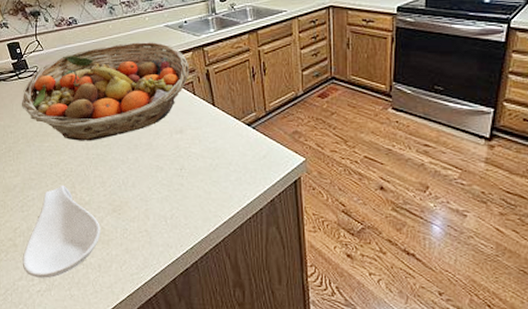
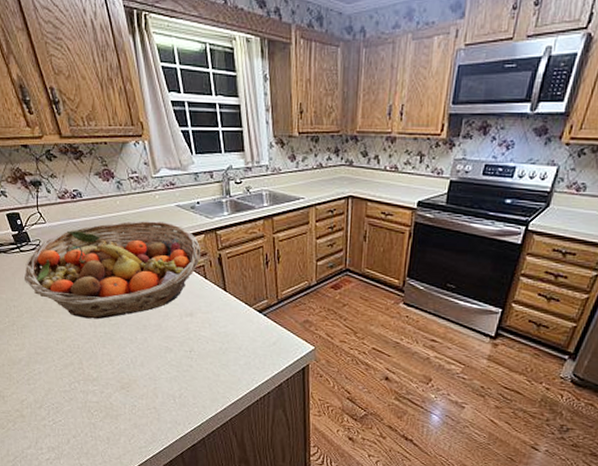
spoon rest: present [22,185,100,279] -> none [30,360,109,448]

